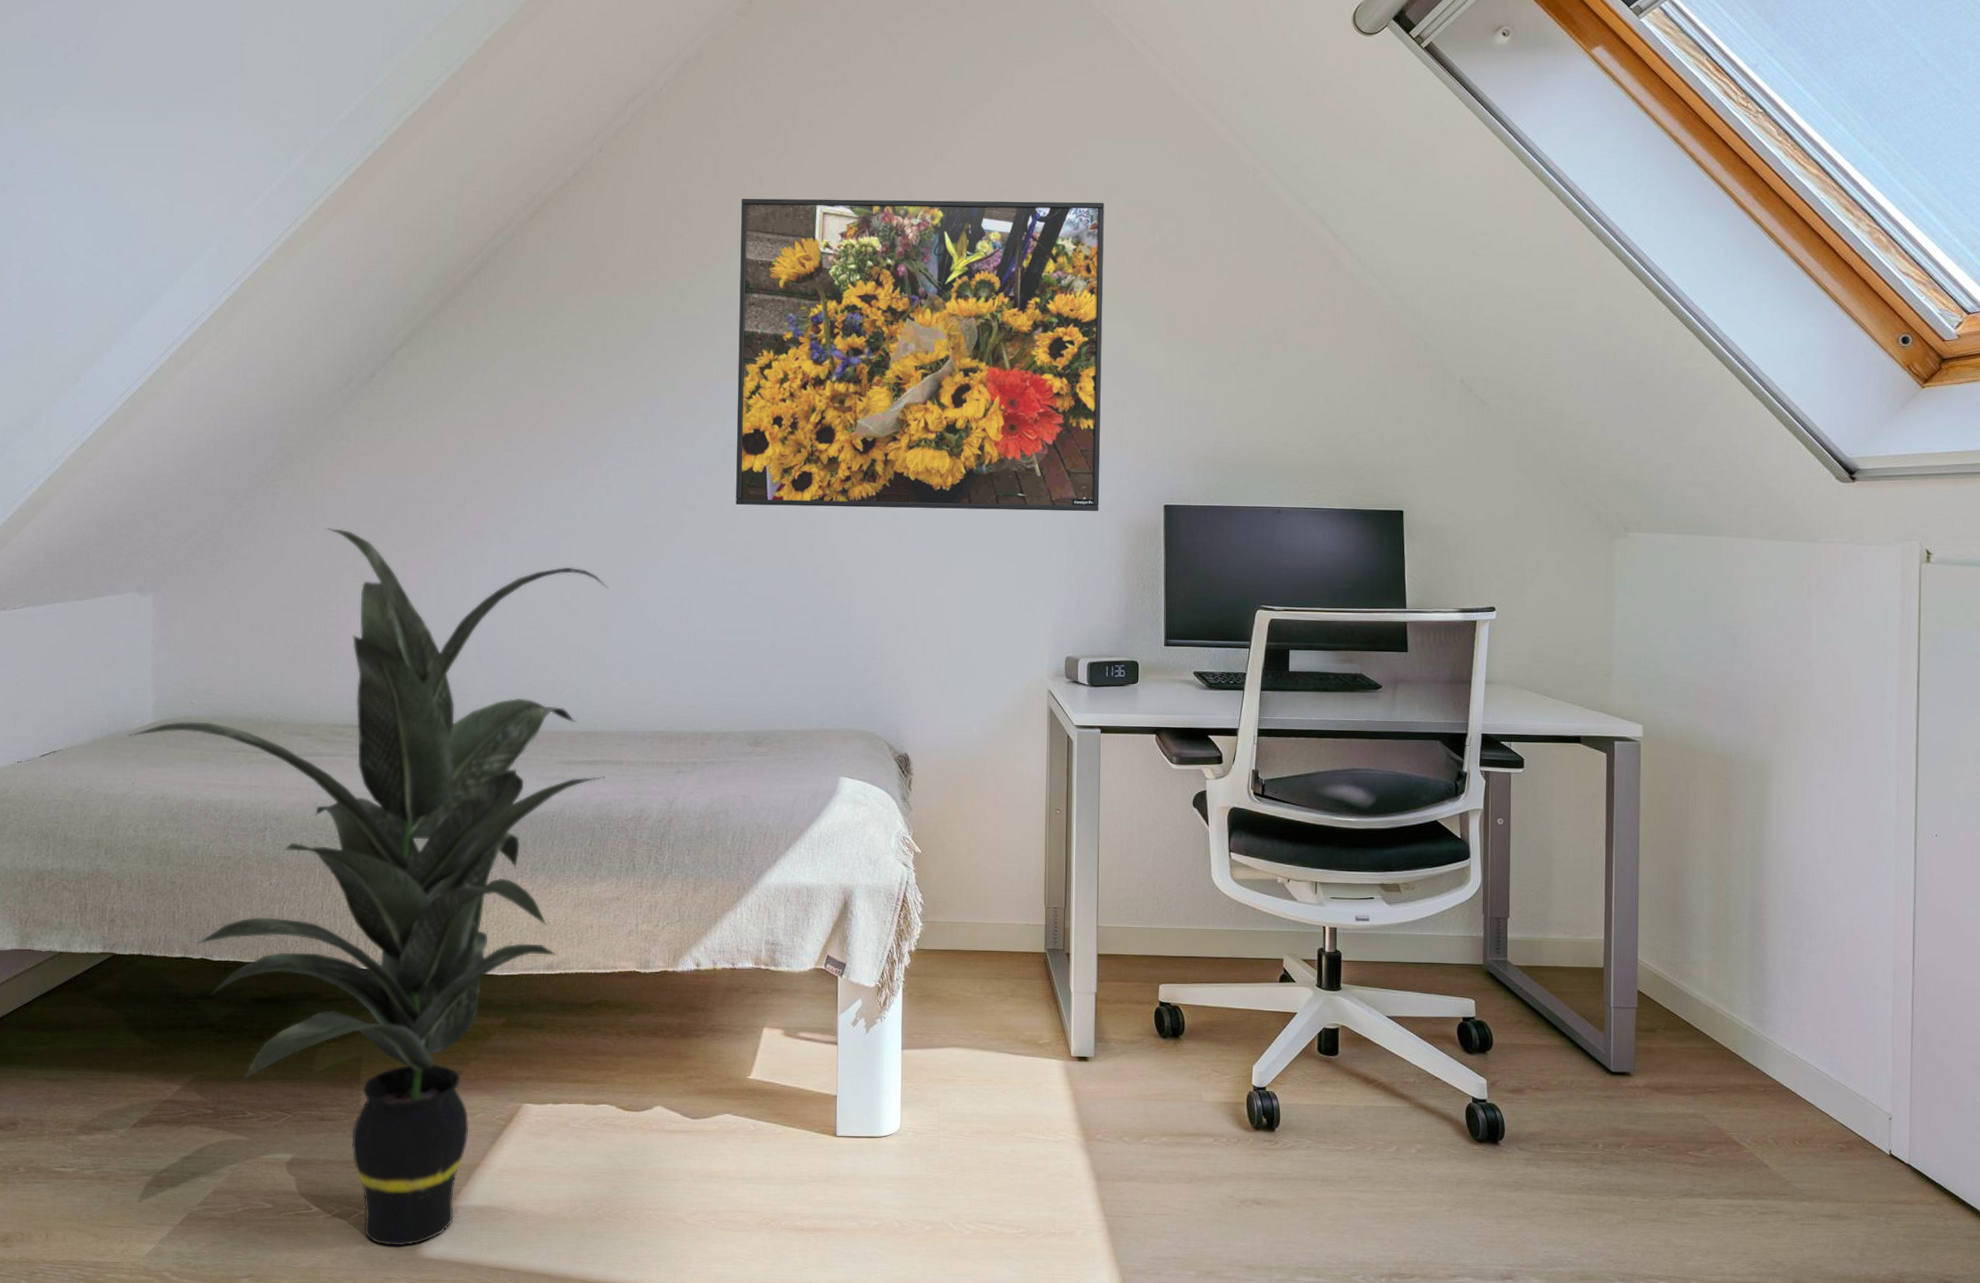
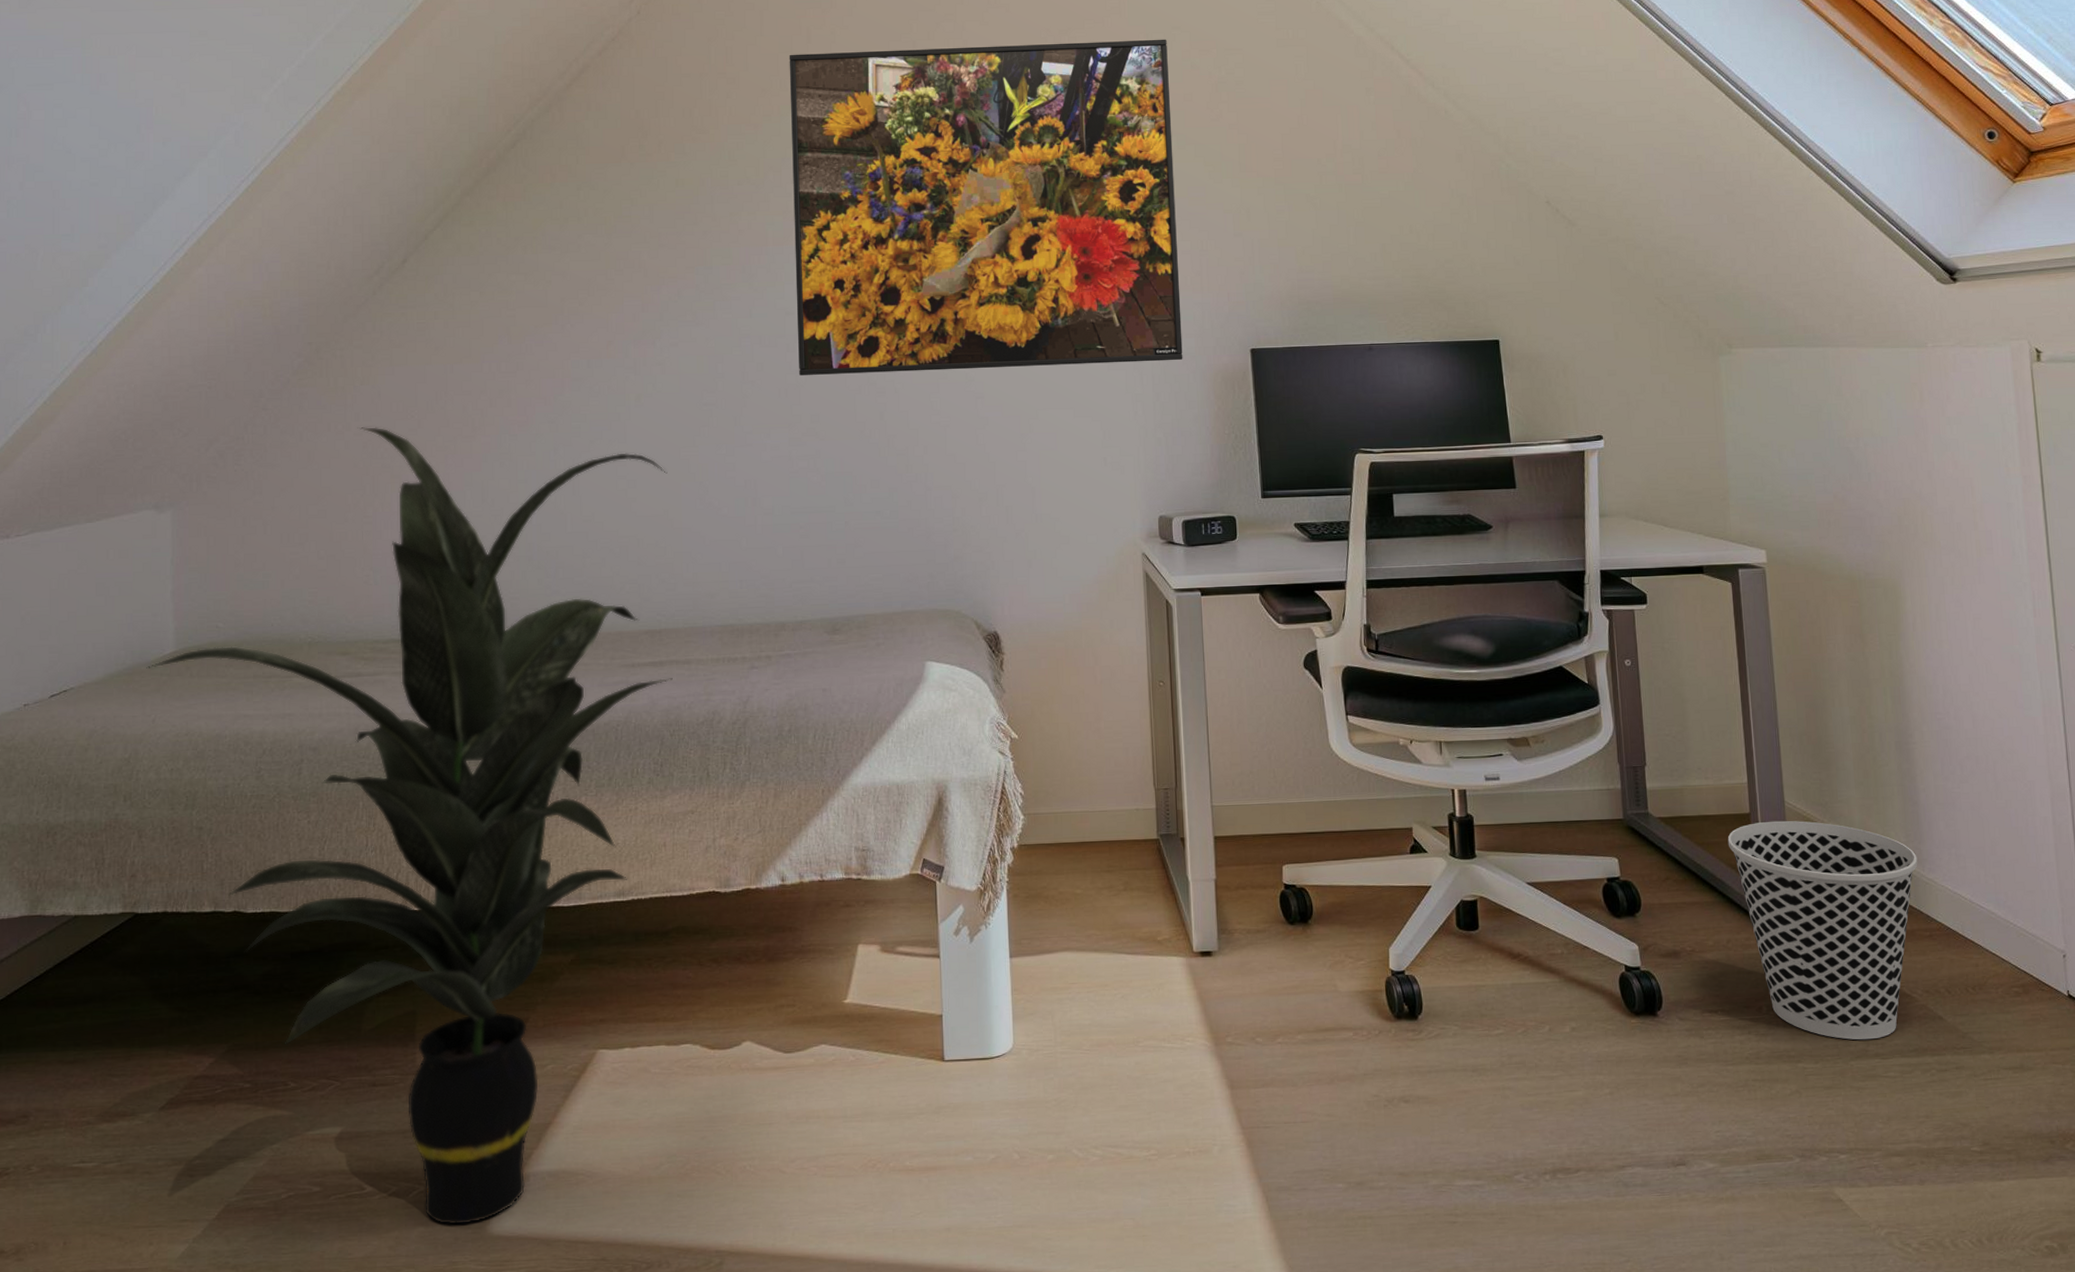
wastebasket: none [1580,976,1759,1181] -> present [1727,820,1918,1040]

